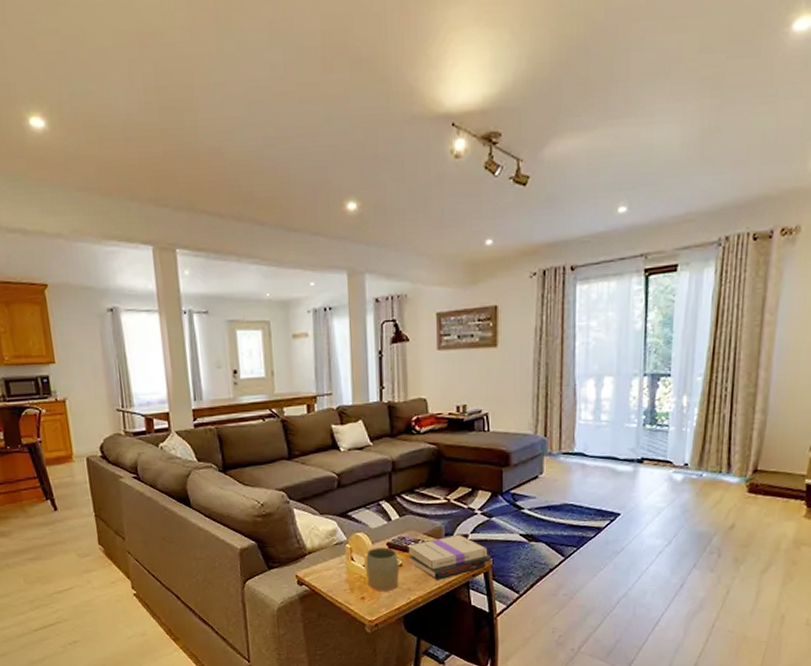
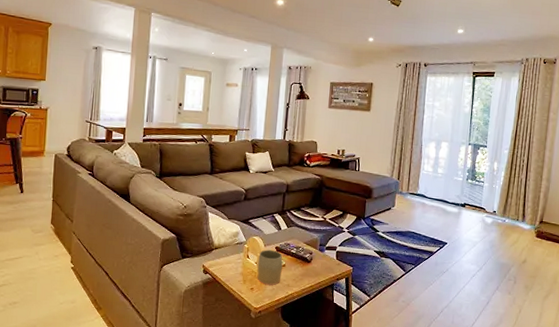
books: present [408,534,492,580] -> none [290,246,353,281]

